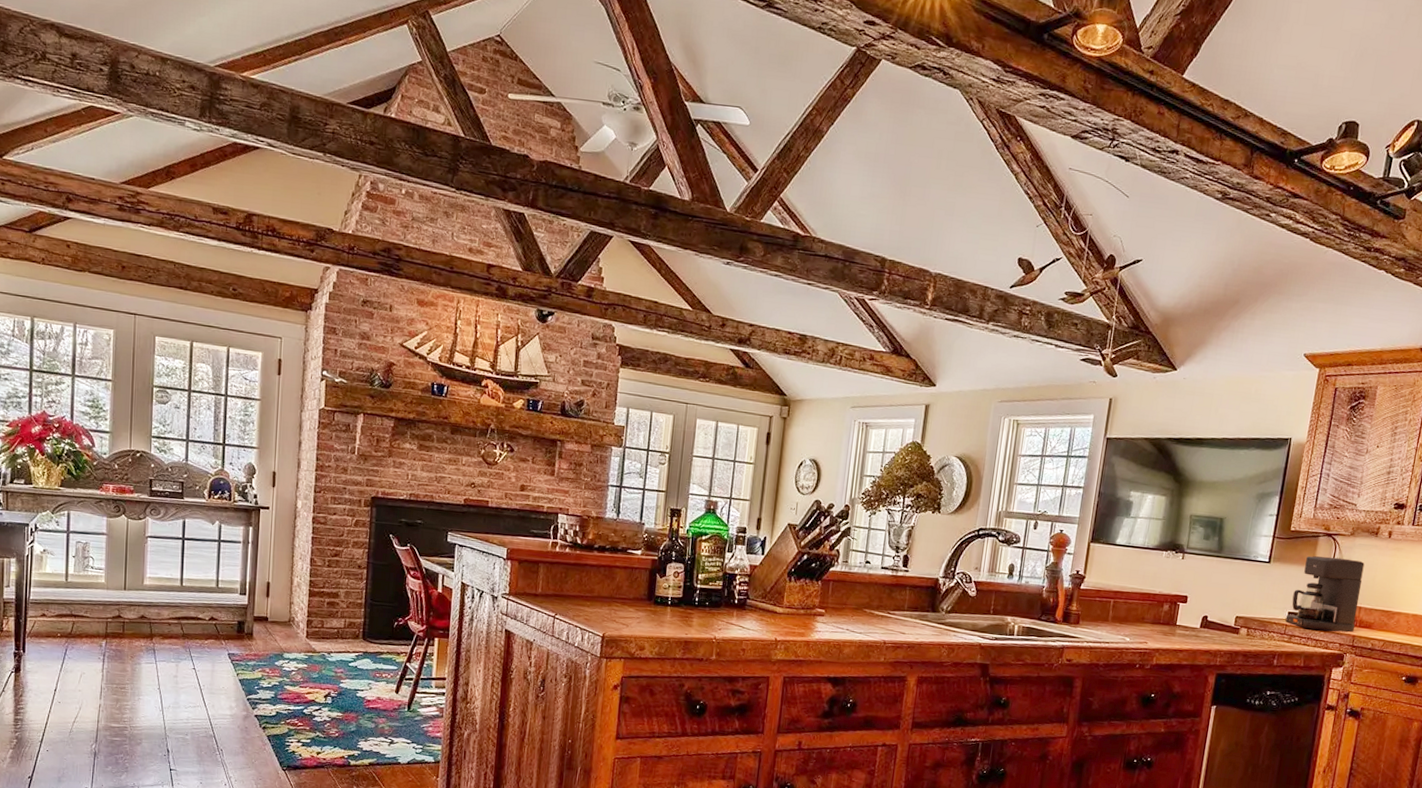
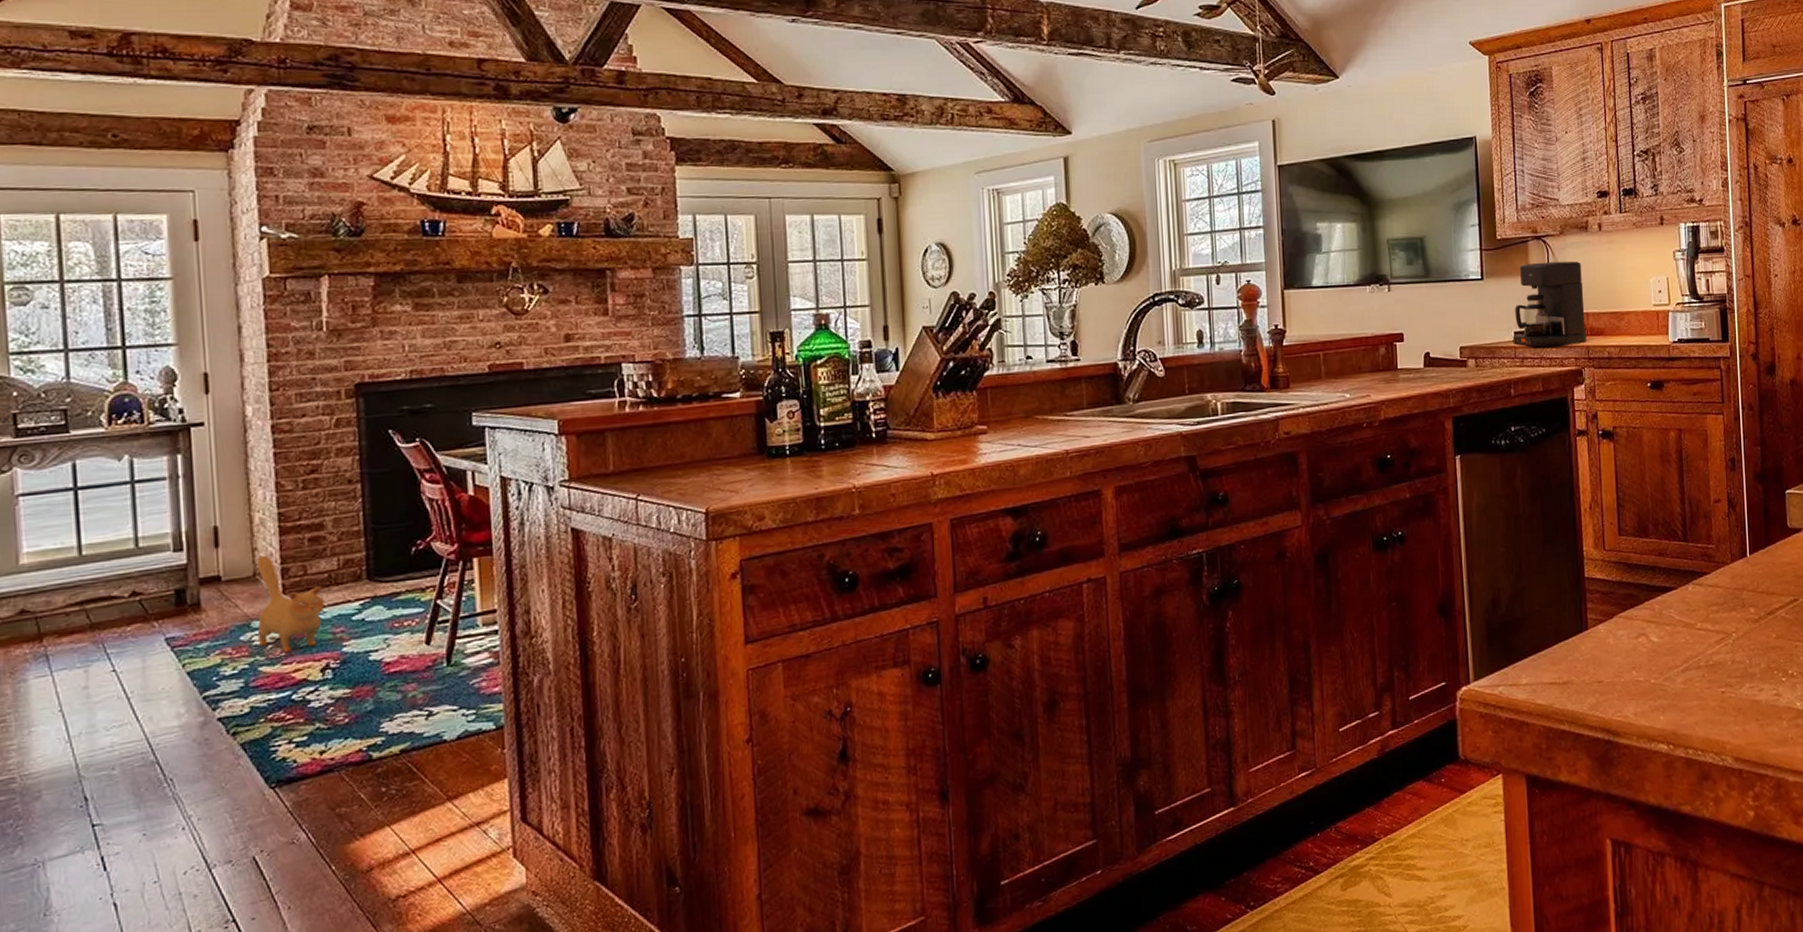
cat: none [287,608,333,680] -> present [256,555,325,653]

